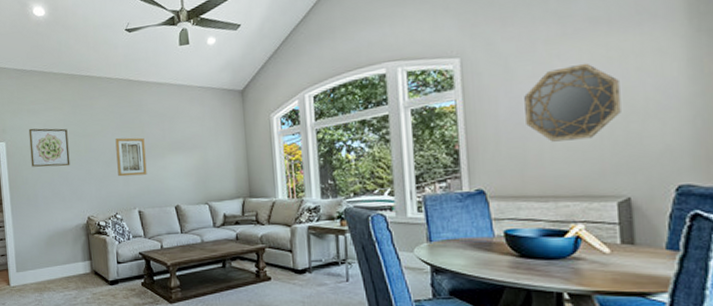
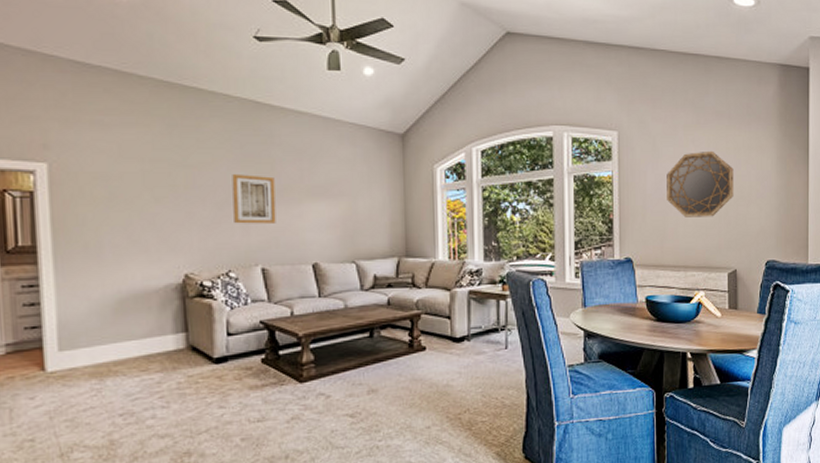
wall art: present [28,128,70,167] -> none [90,147,160,205]

